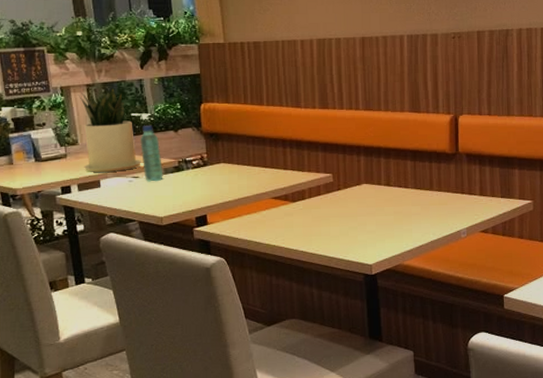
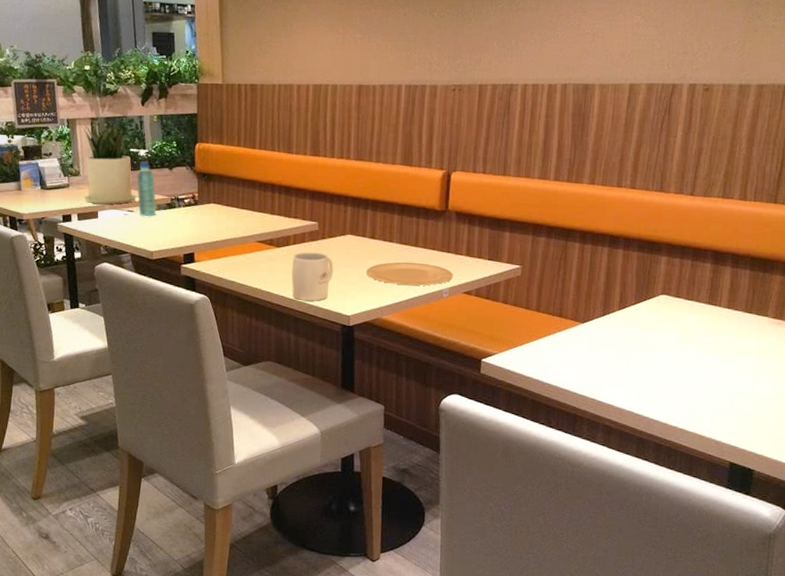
mug: none [309,204,352,254] -> present [291,252,334,301]
plate: none [385,205,469,230] -> present [366,262,453,286]

